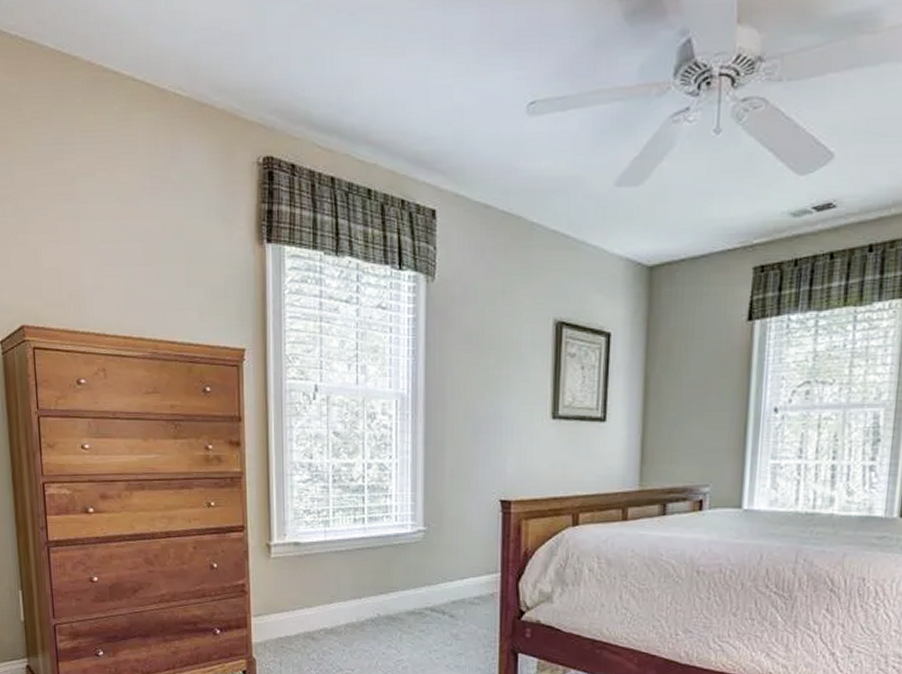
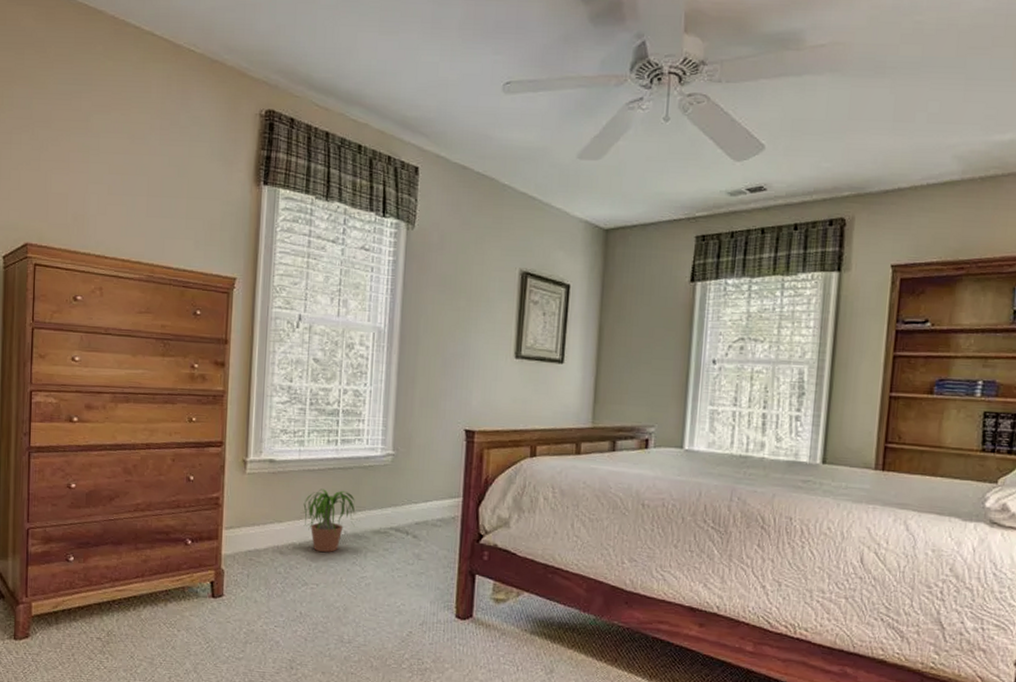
potted plant: none [331,570,393,636] -> present [302,489,360,552]

